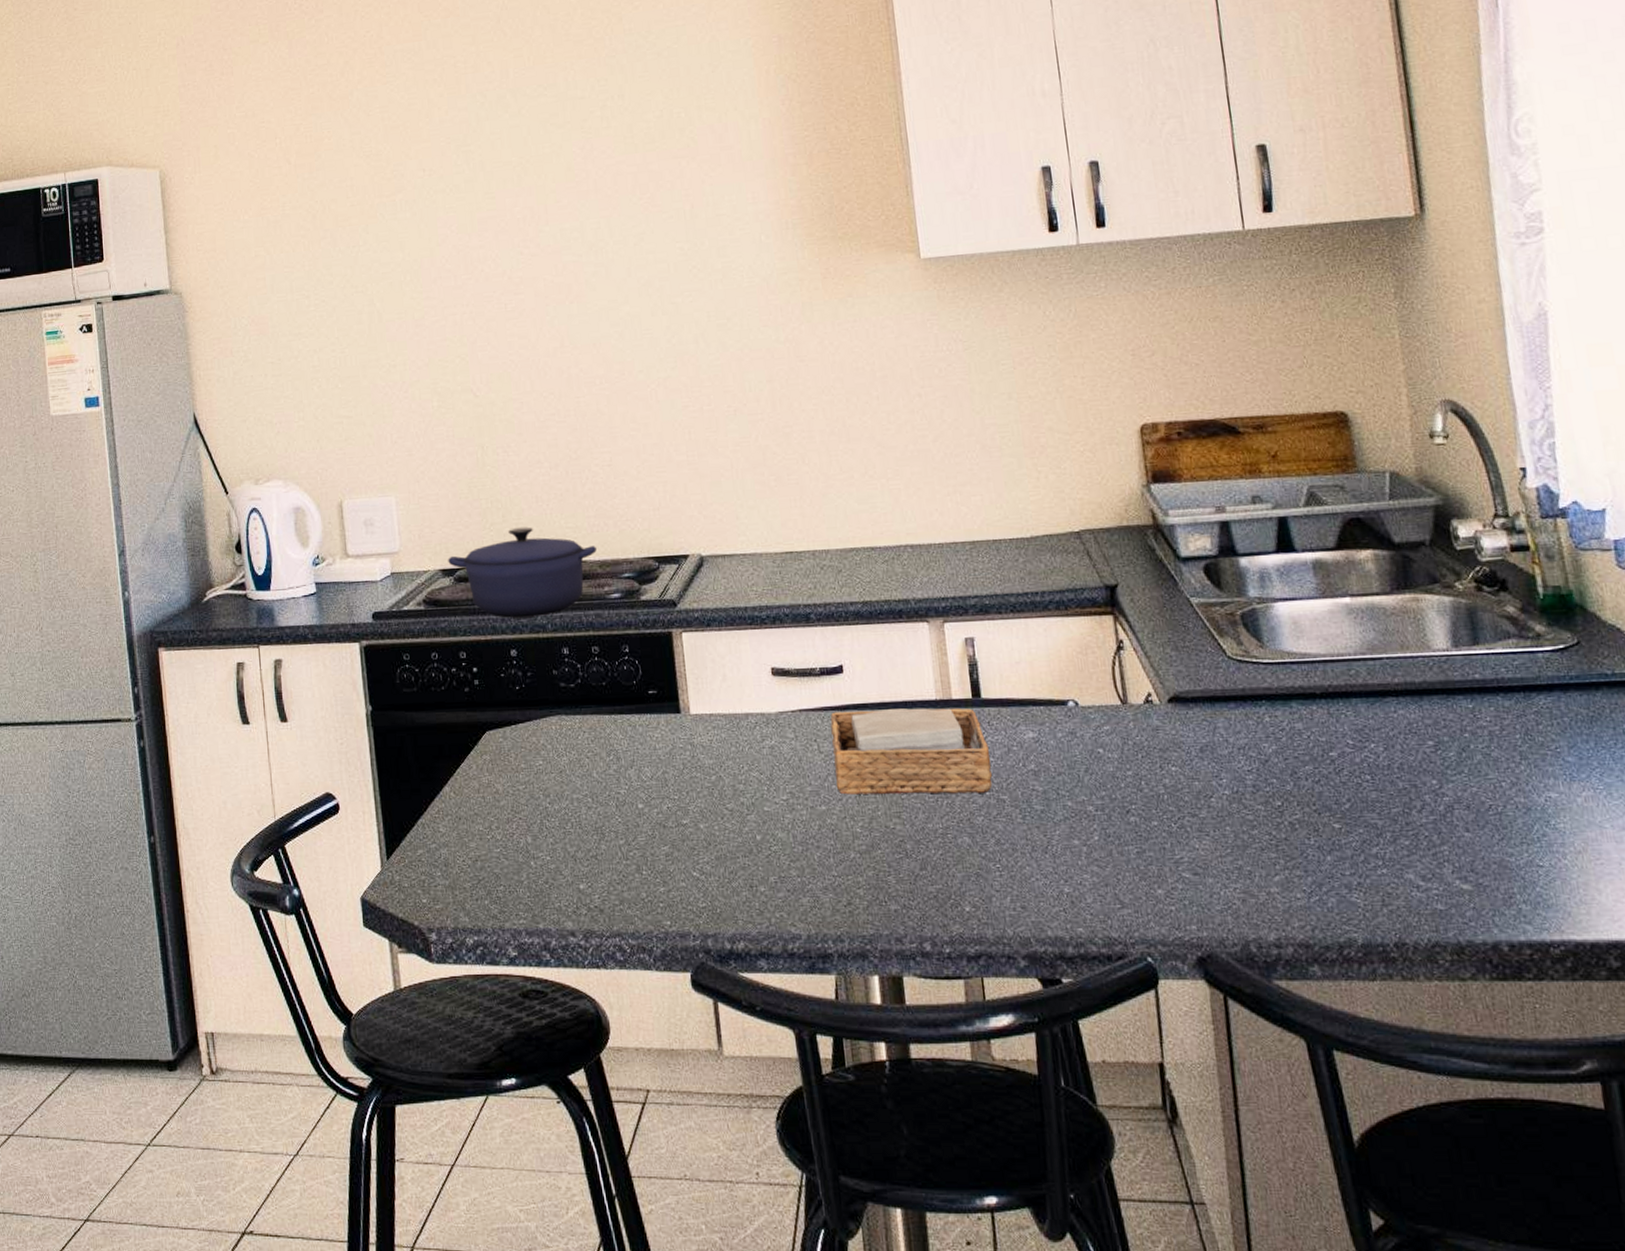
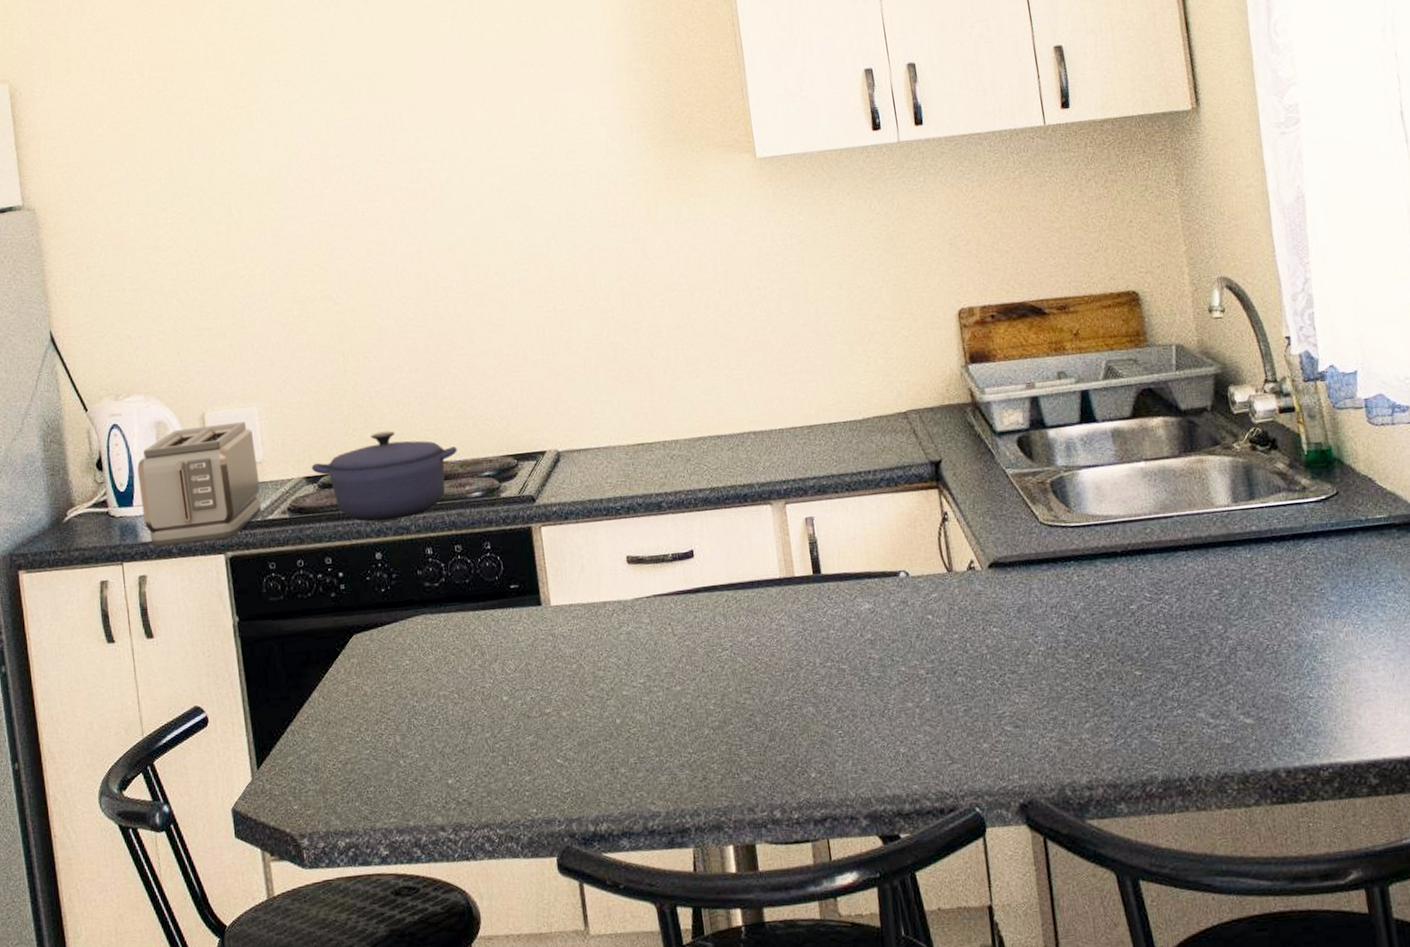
toaster: none [275,511,396,632] -> present [137,422,261,548]
napkin holder: present [830,708,993,795] -> none [682,584,834,675]

